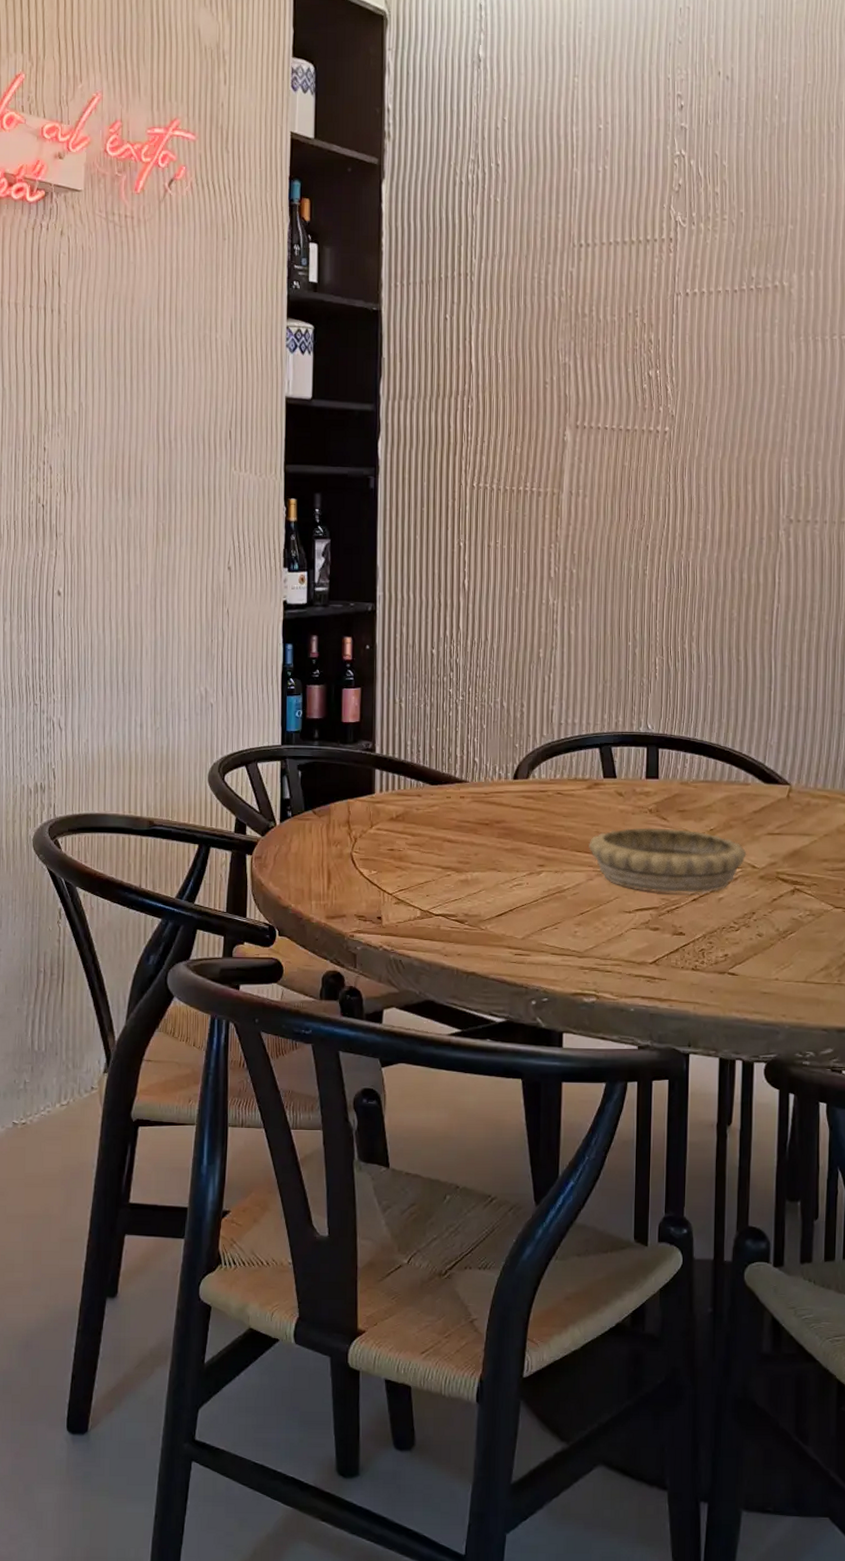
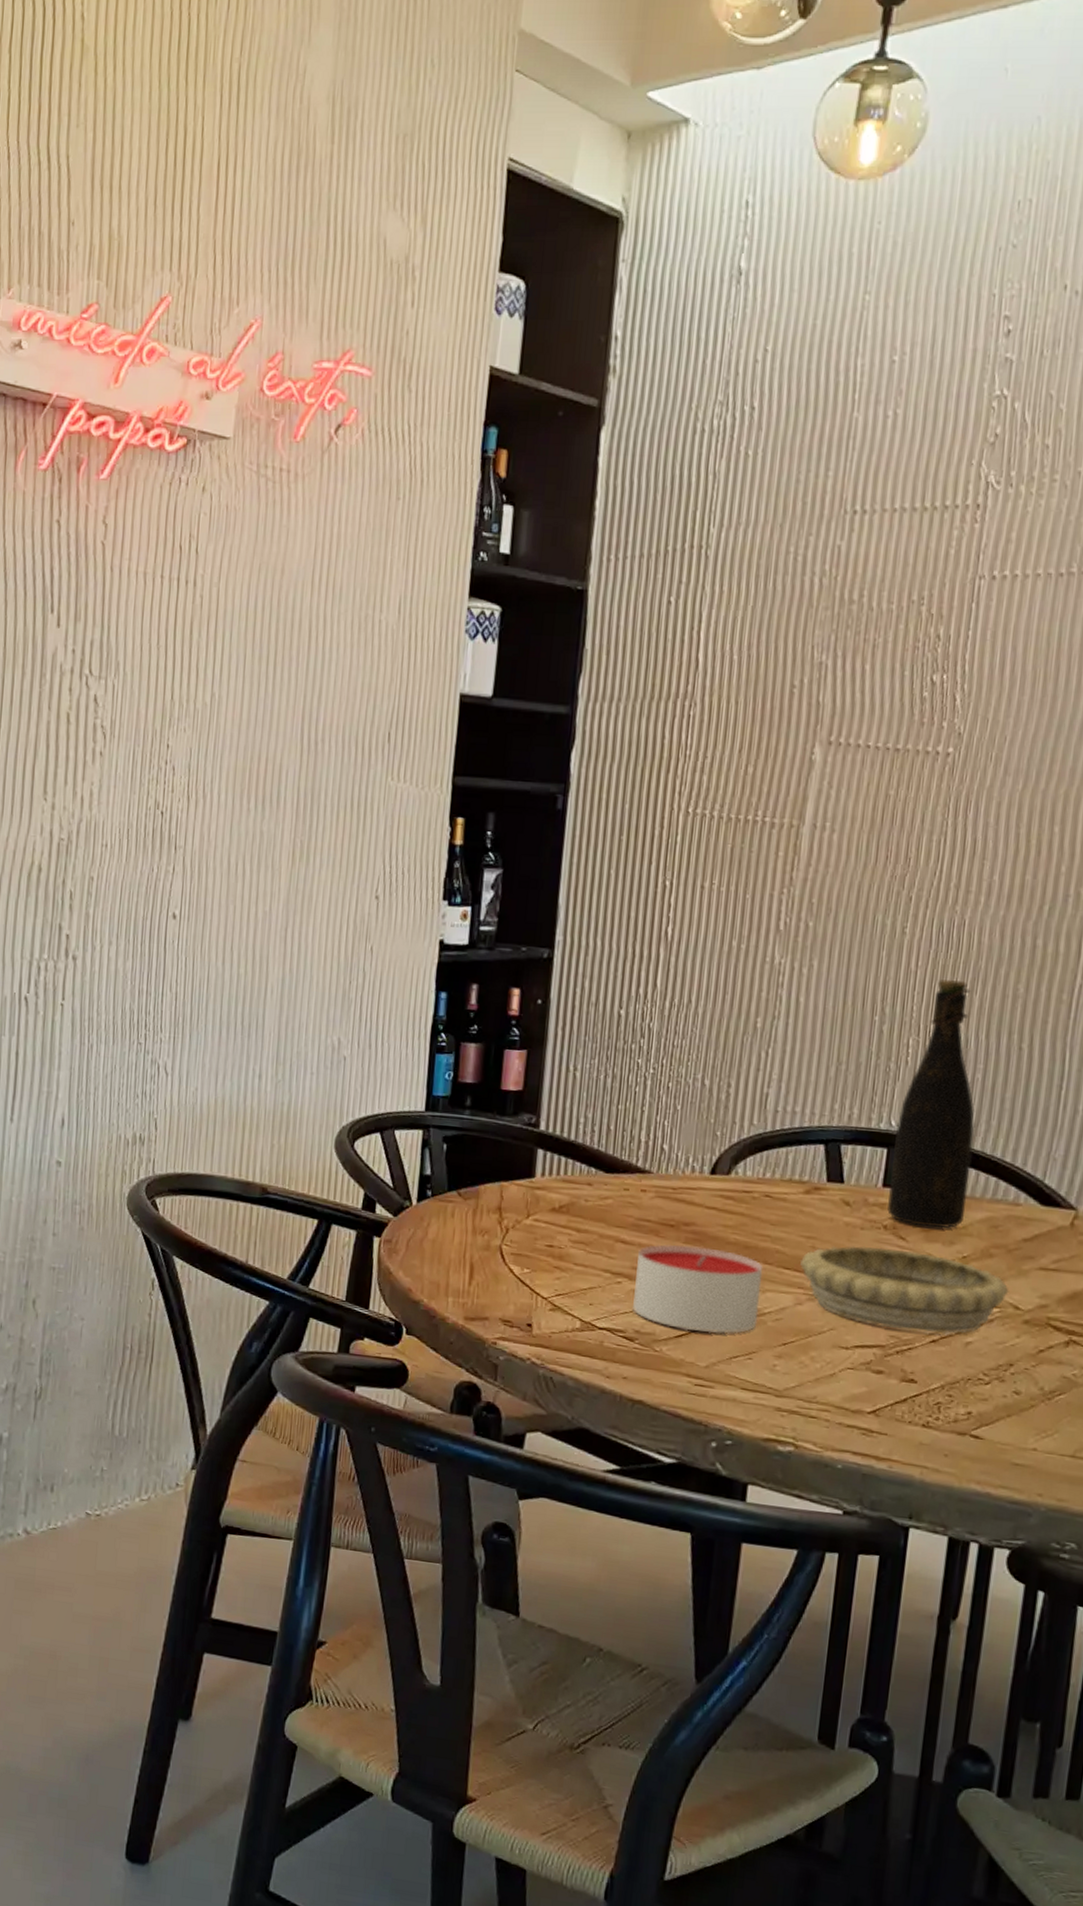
candle: none [461,839,561,910] -> present [633,1244,764,1334]
bottle: none [651,610,711,808] -> present [887,979,976,1228]

